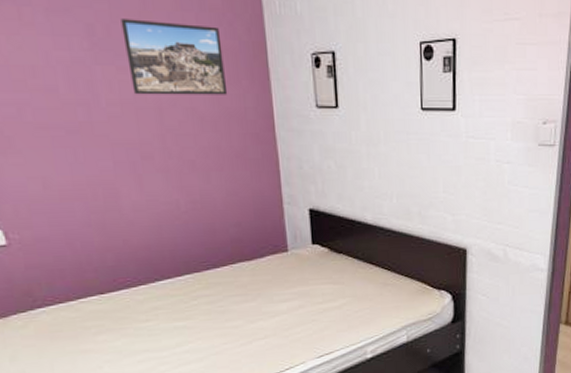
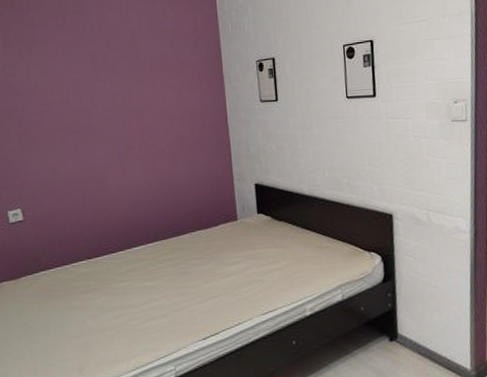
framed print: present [121,19,228,95] -> none [116,46,192,102]

